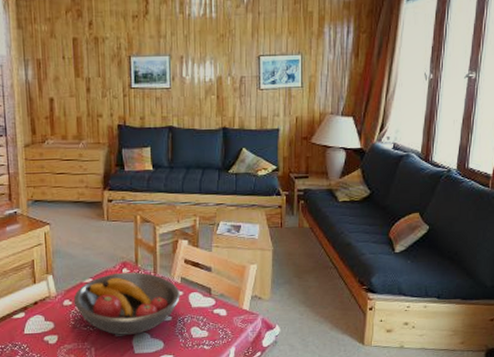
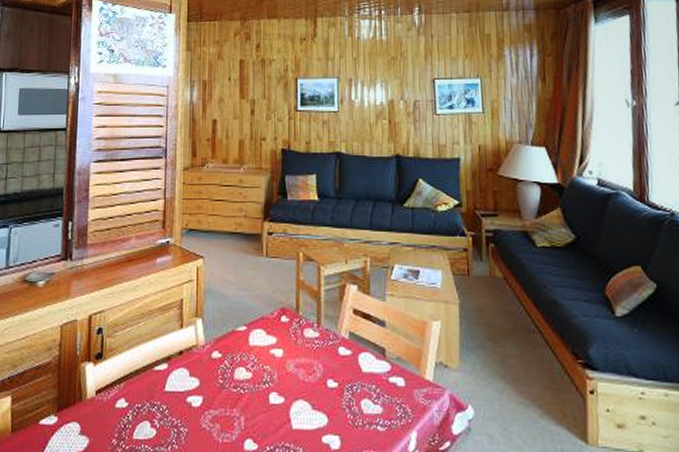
fruit bowl: present [73,272,180,335] -> none [223,320,348,403]

